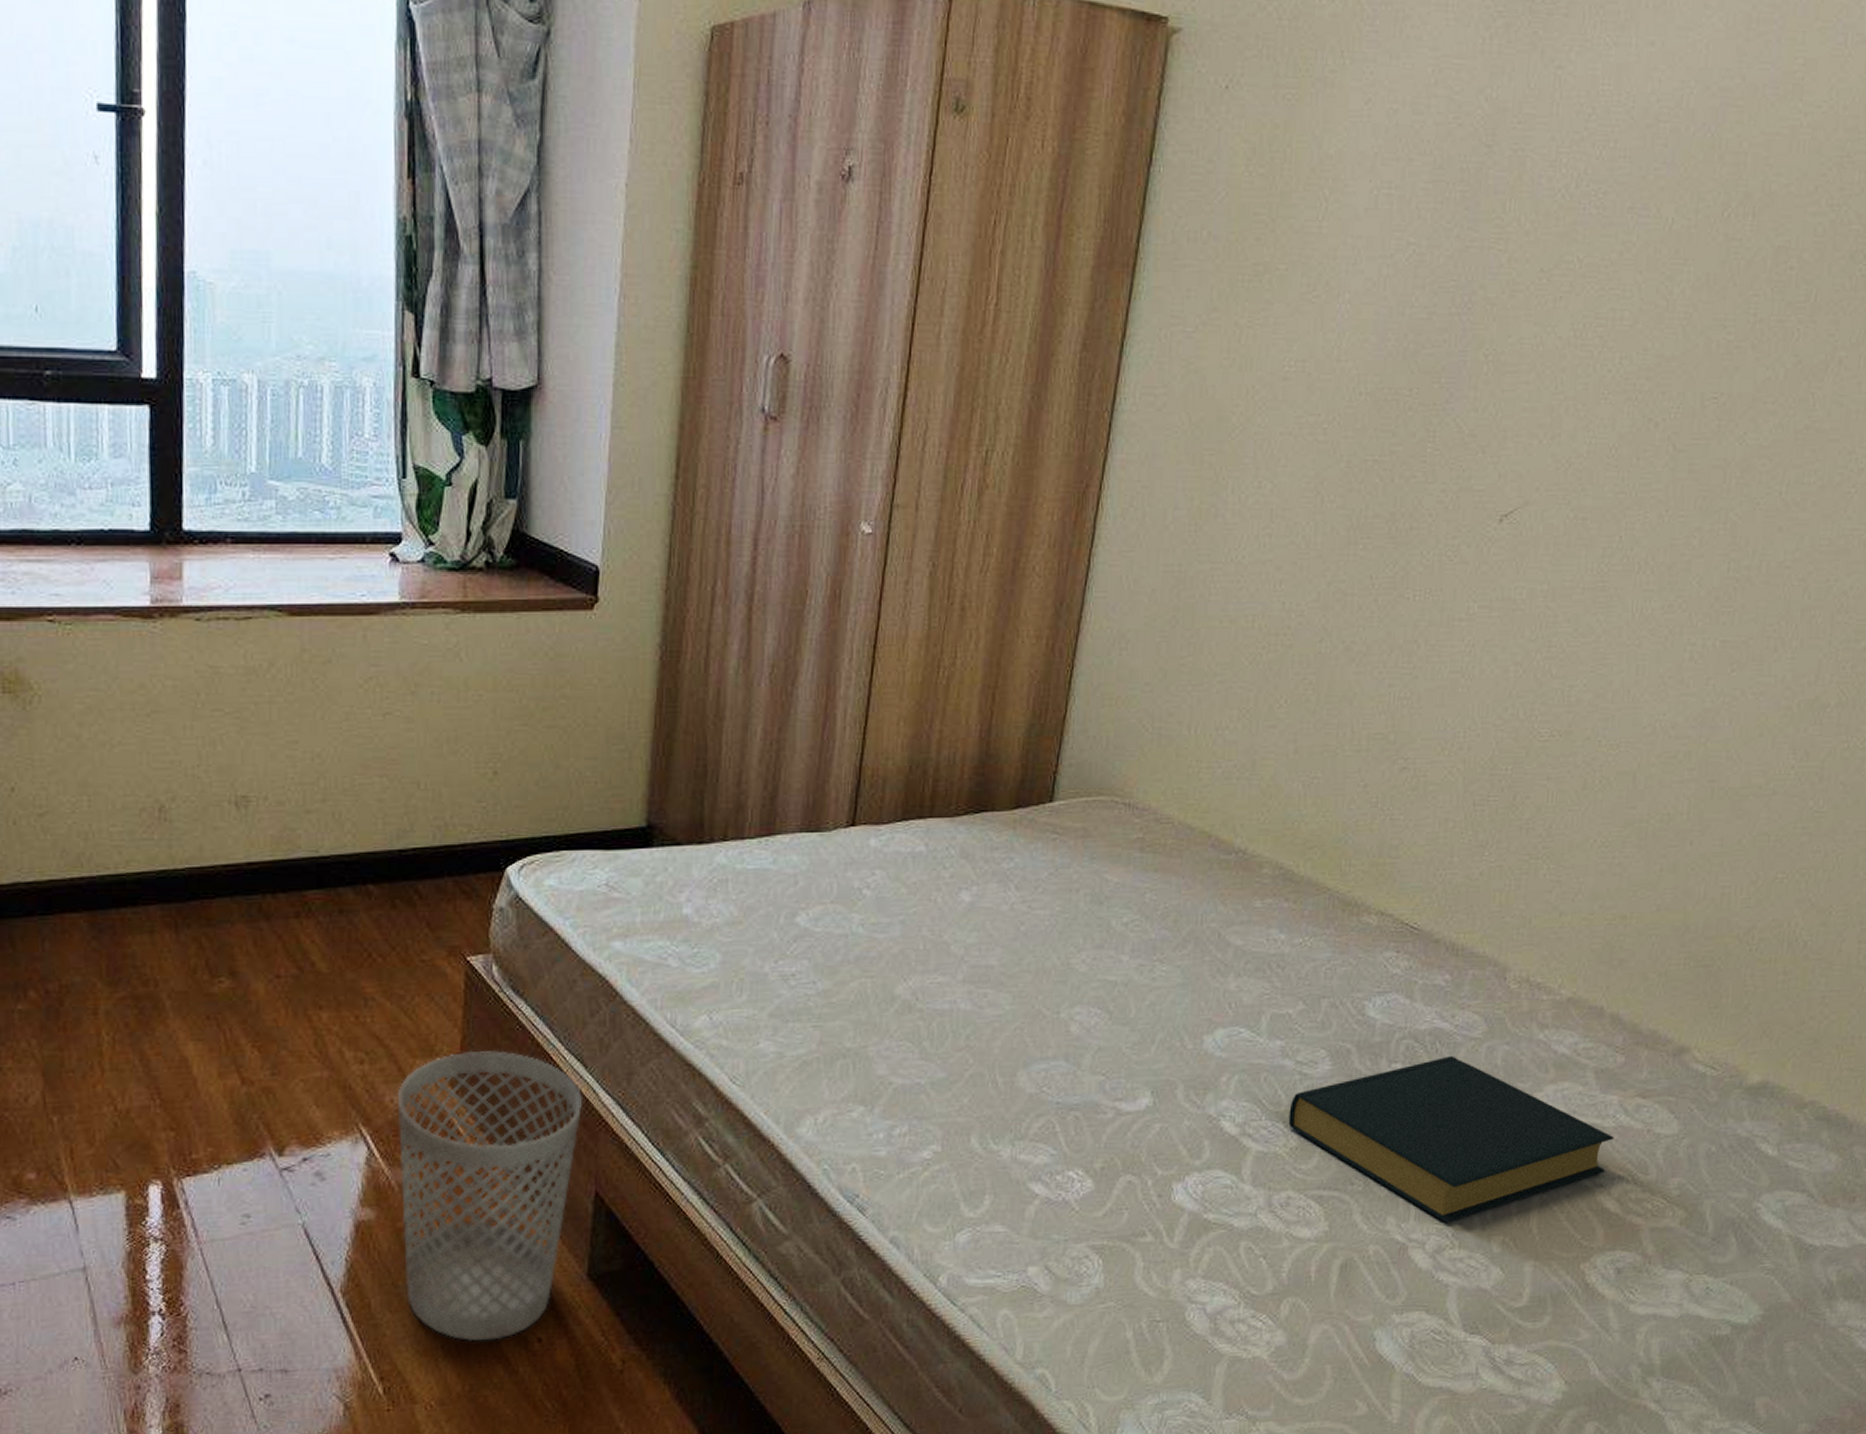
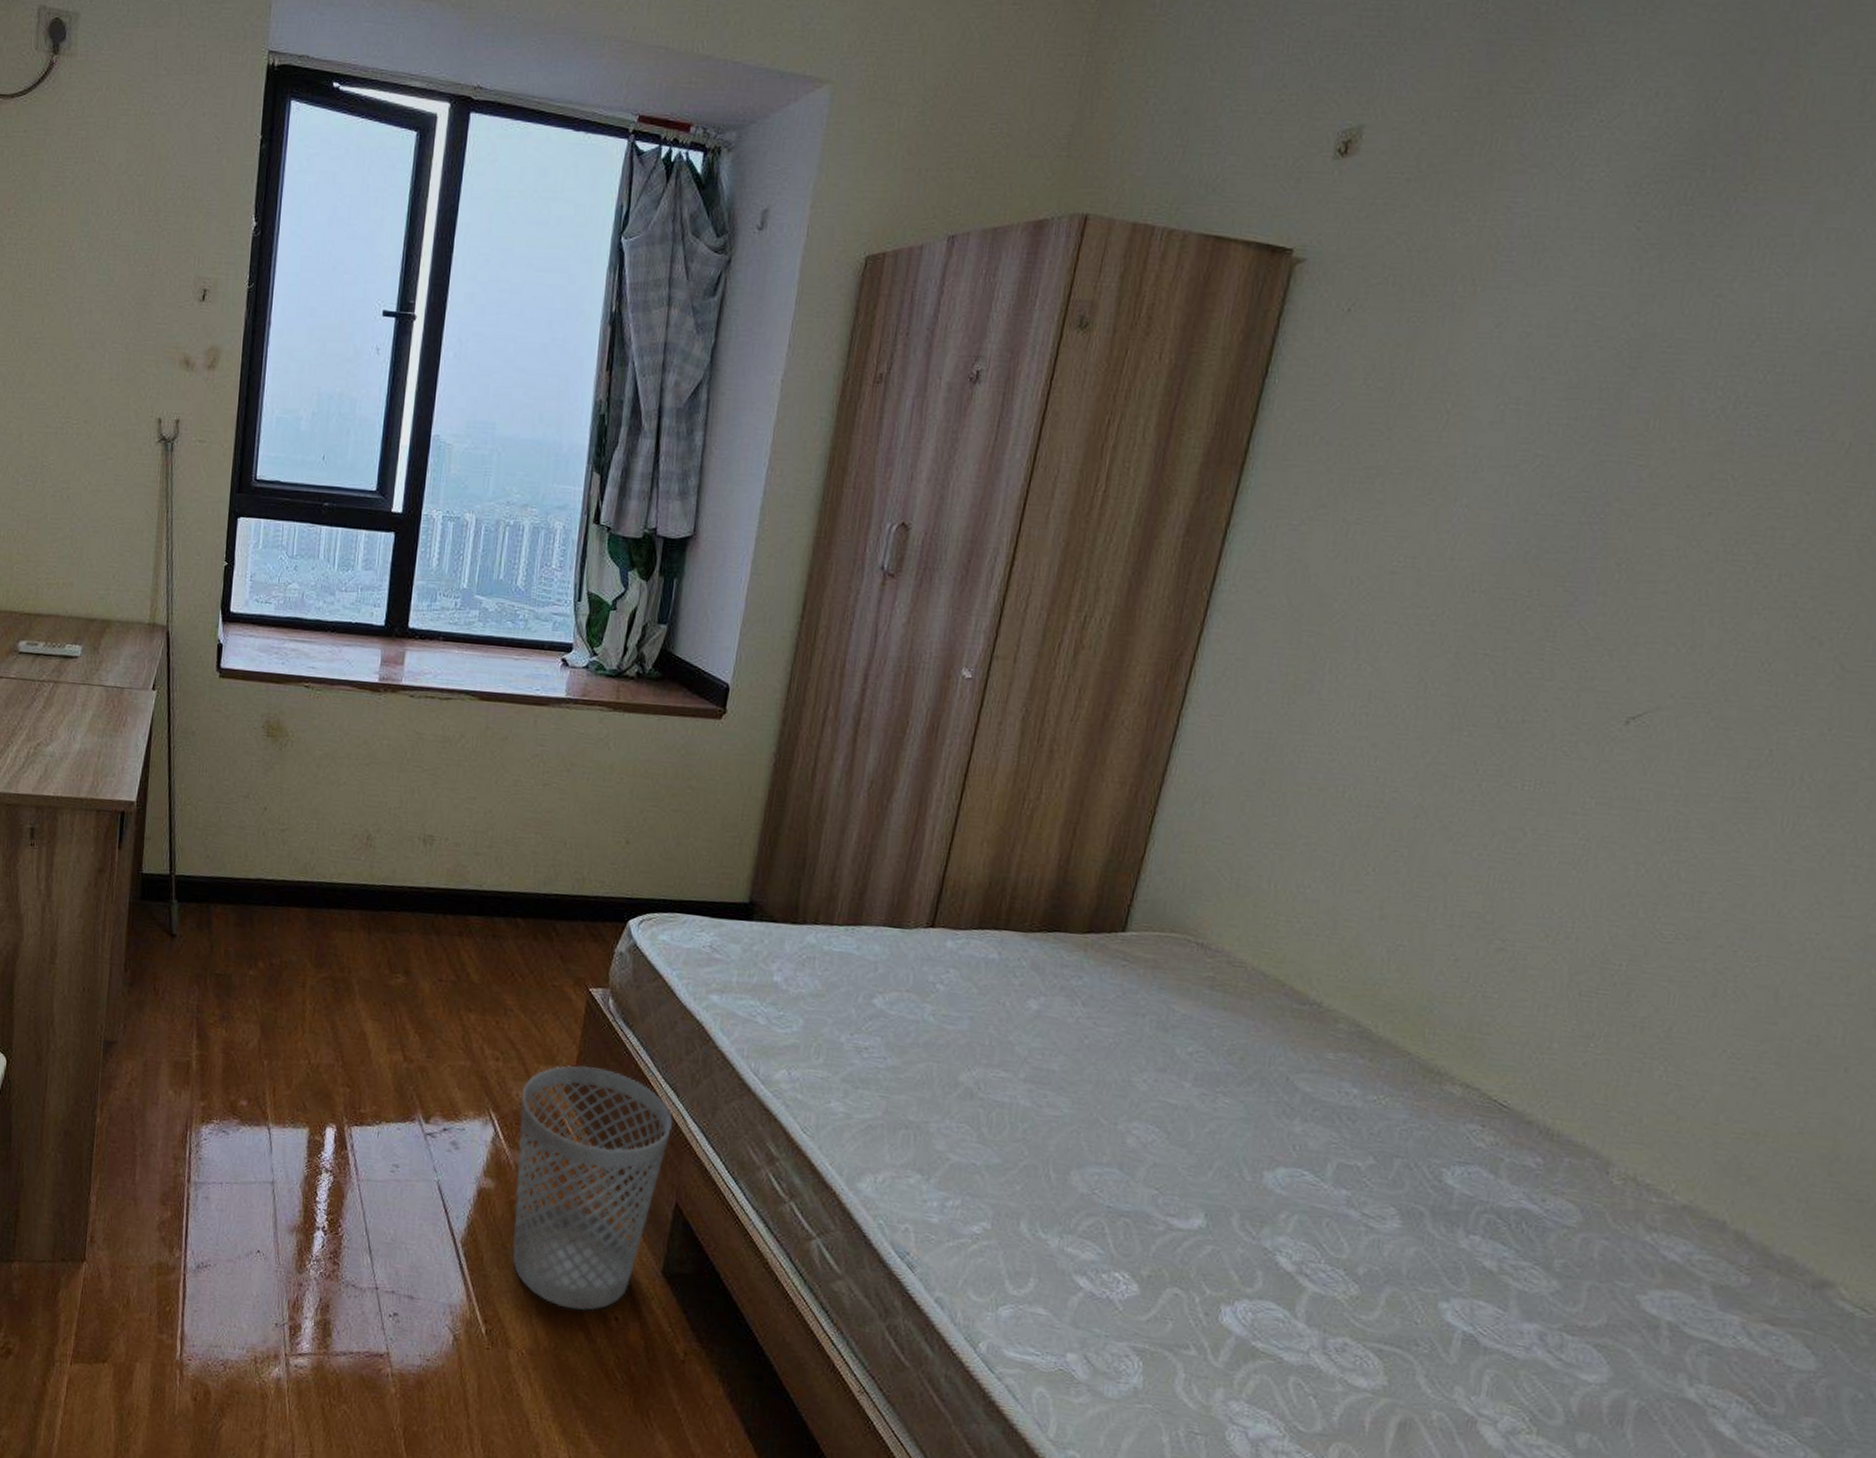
hardback book: present [1288,1055,1614,1224] -> none [1349,1238,1733,1407]

